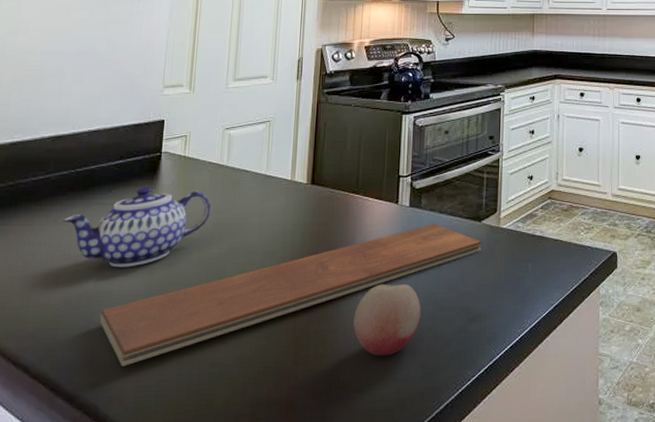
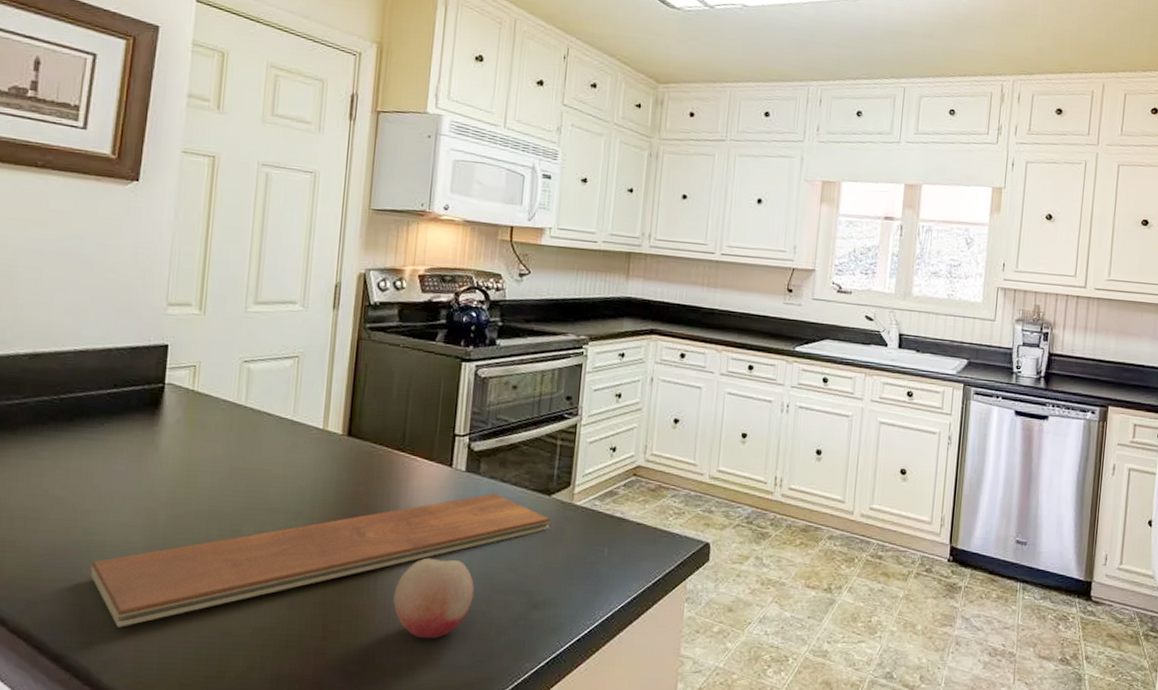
teapot: present [62,187,211,268] -> none [44,423,225,516]

